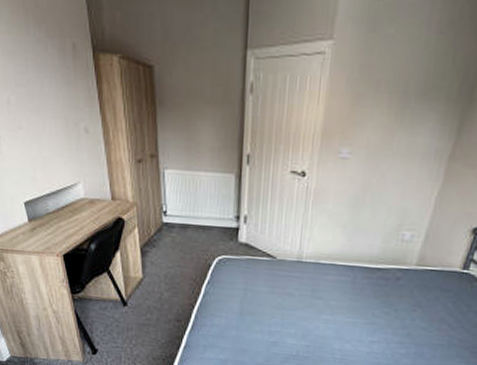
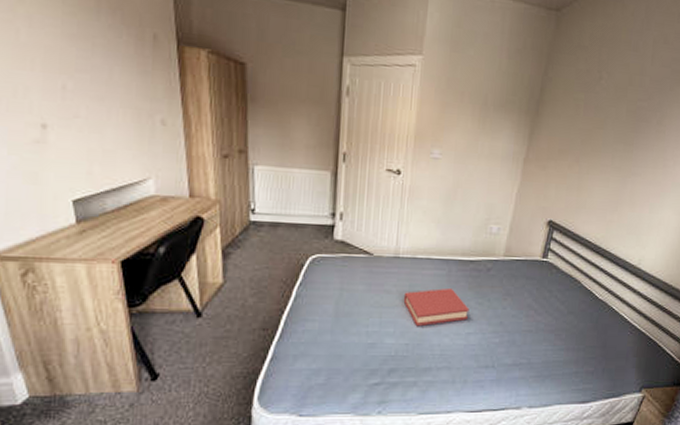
hardback book: none [305,295,374,331] -> present [403,288,469,327]

